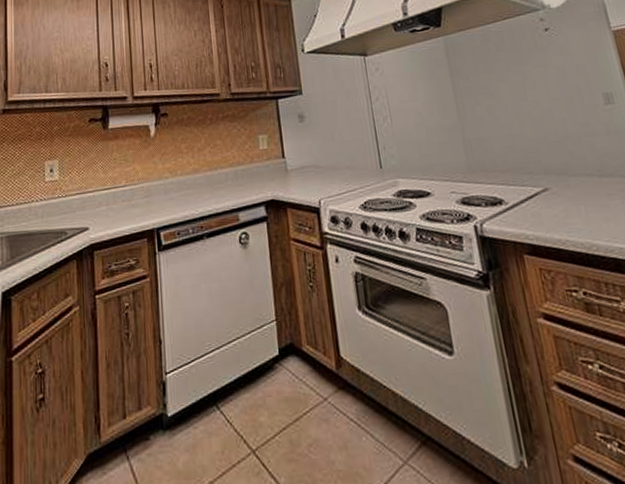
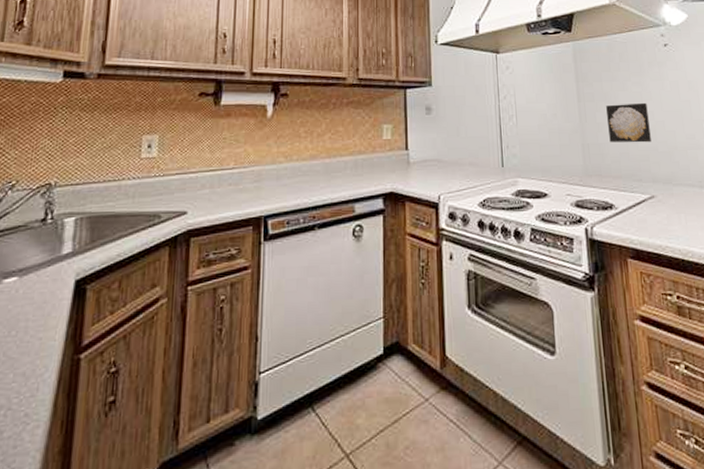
wall art: none [486,91,540,136] -> present [606,102,651,143]

